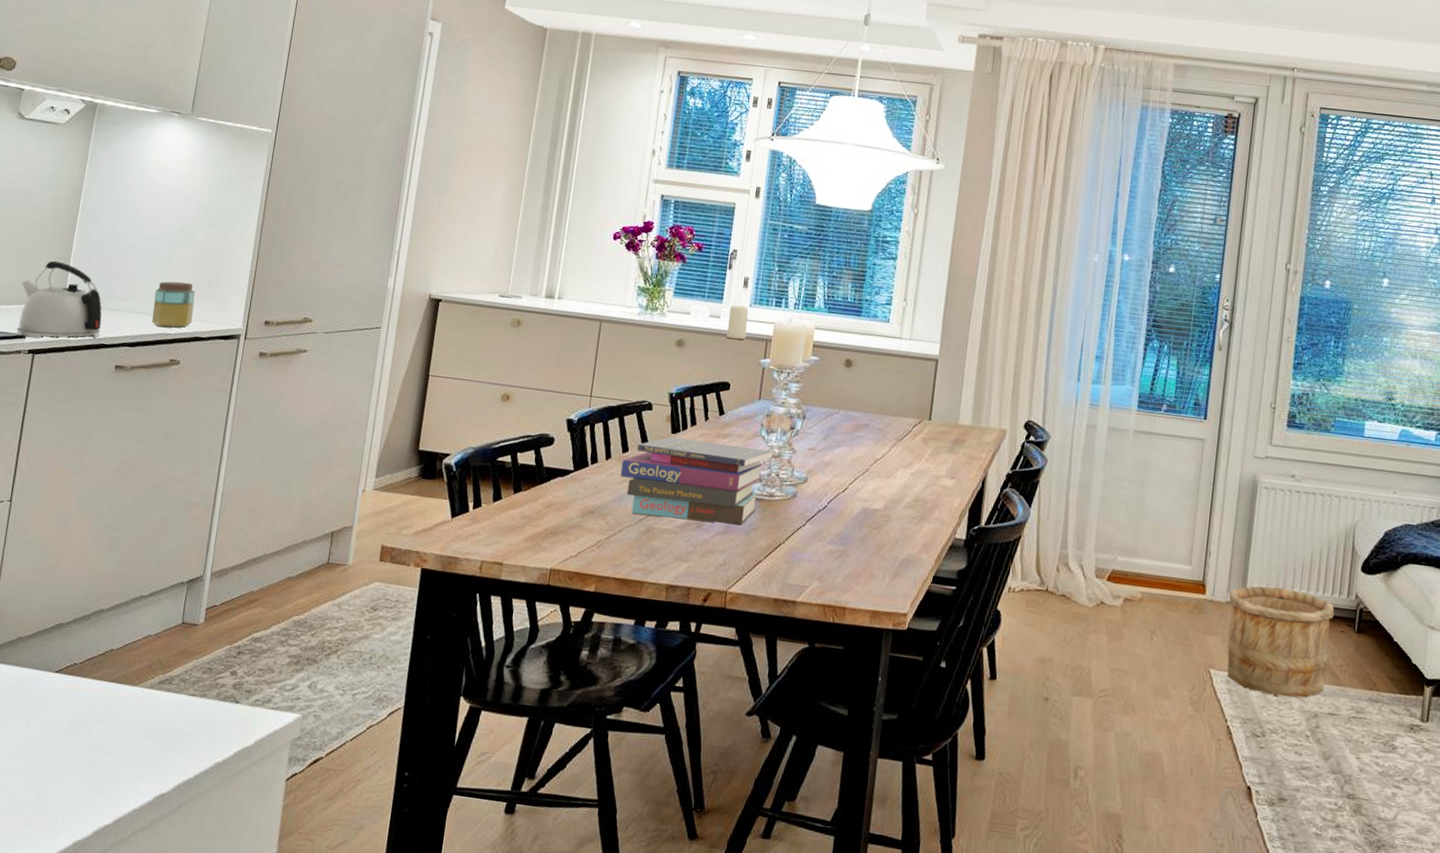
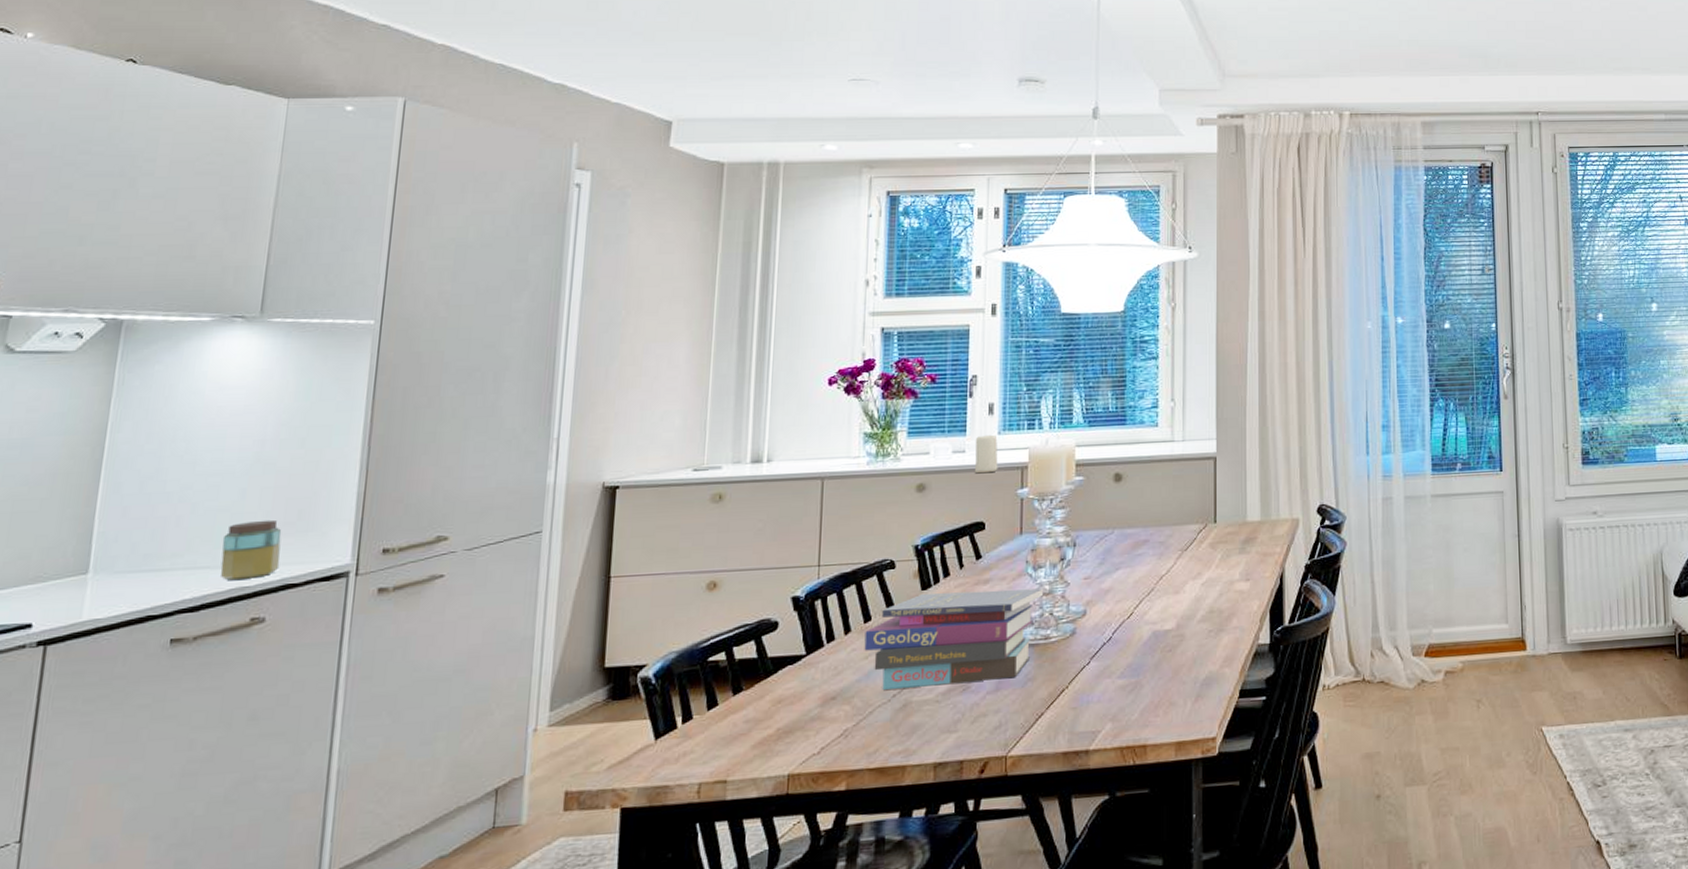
kettle: present [16,260,102,339] -> none [17,522,147,627]
wooden bucket: present [1227,585,1335,698] -> none [1549,627,1656,740]

